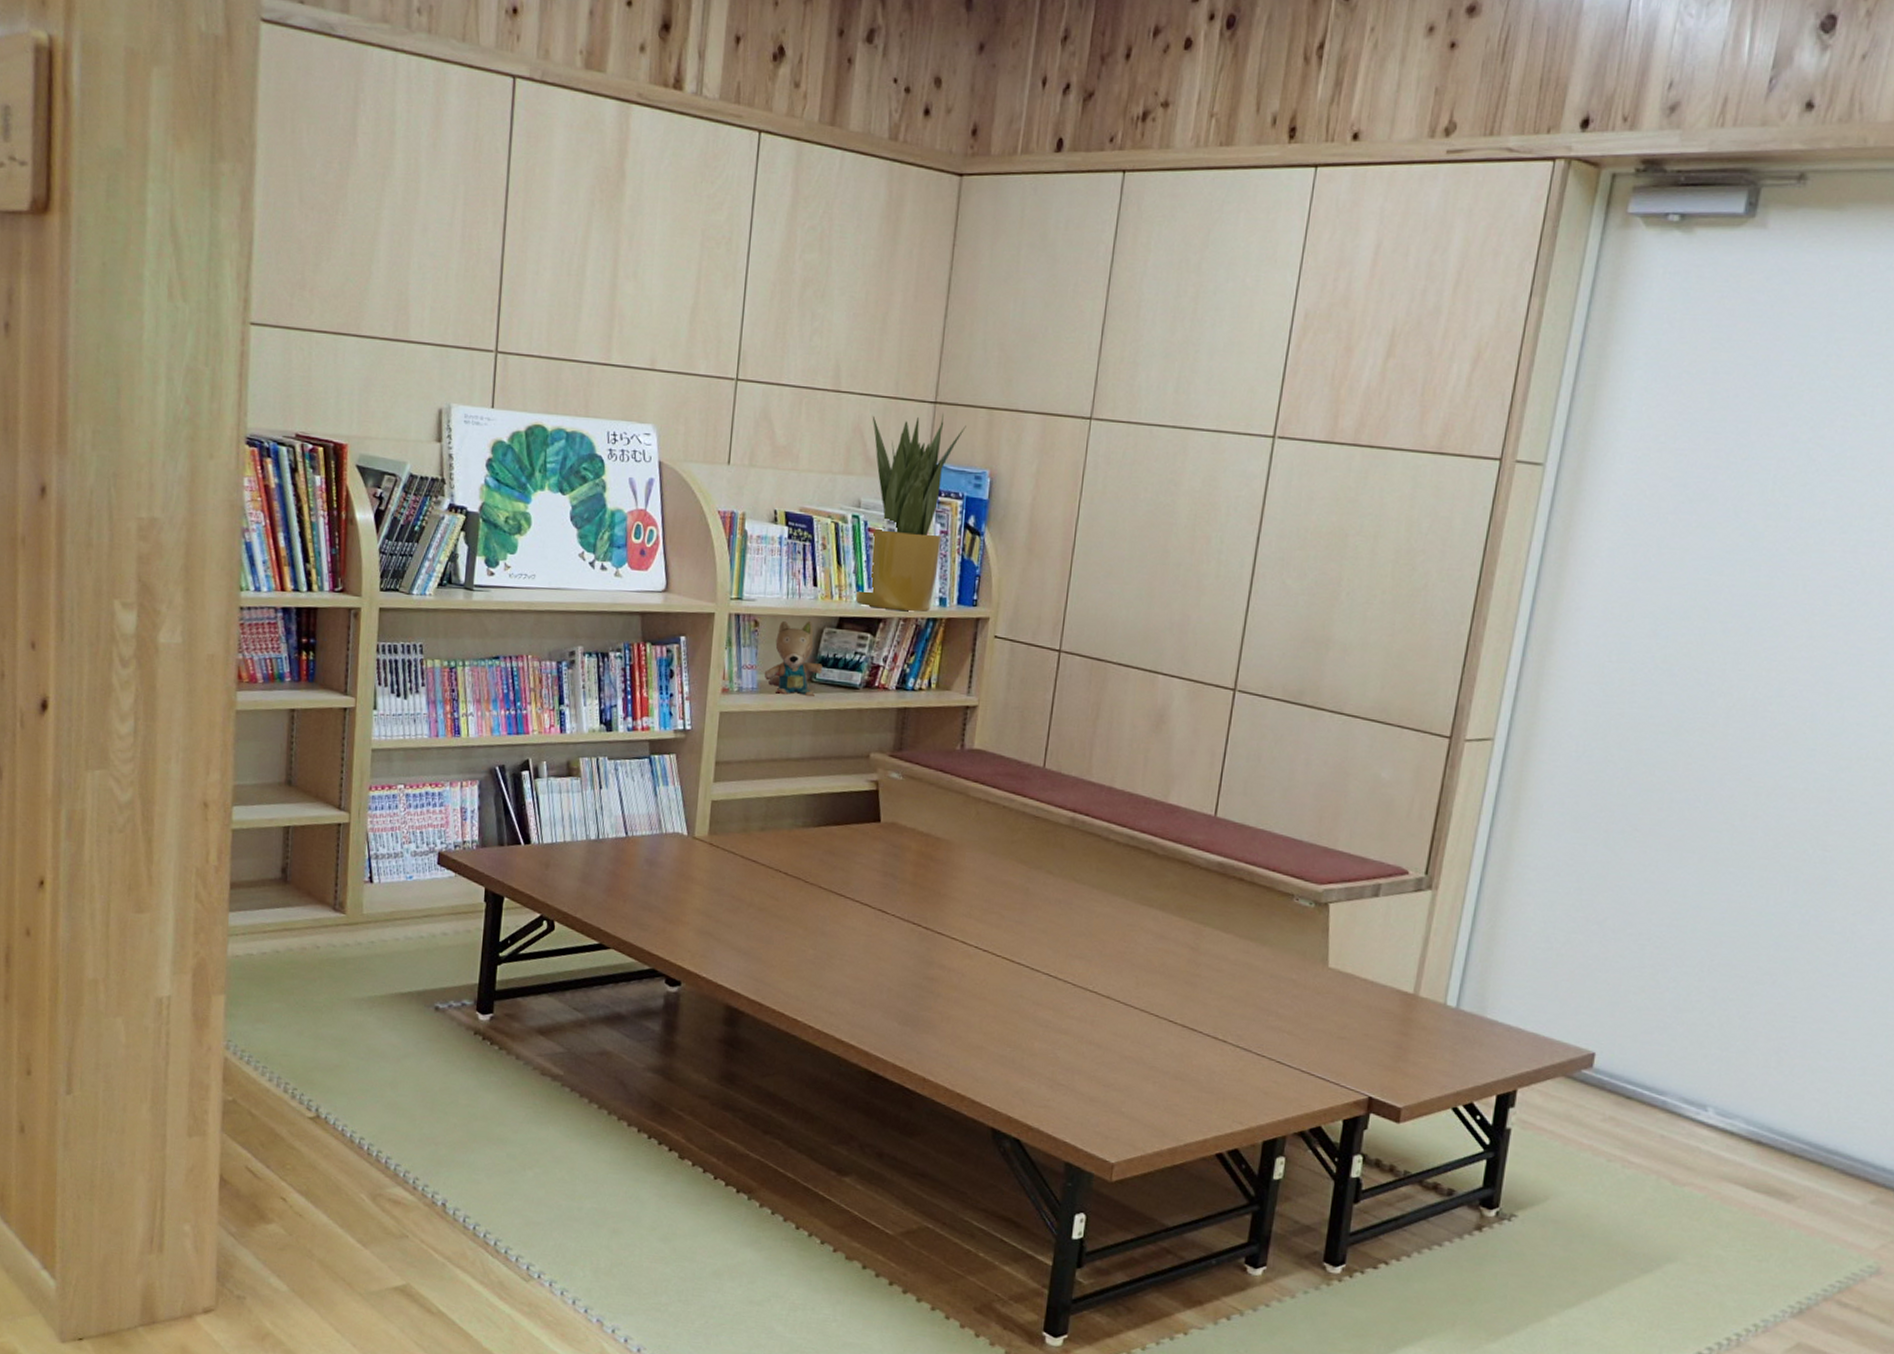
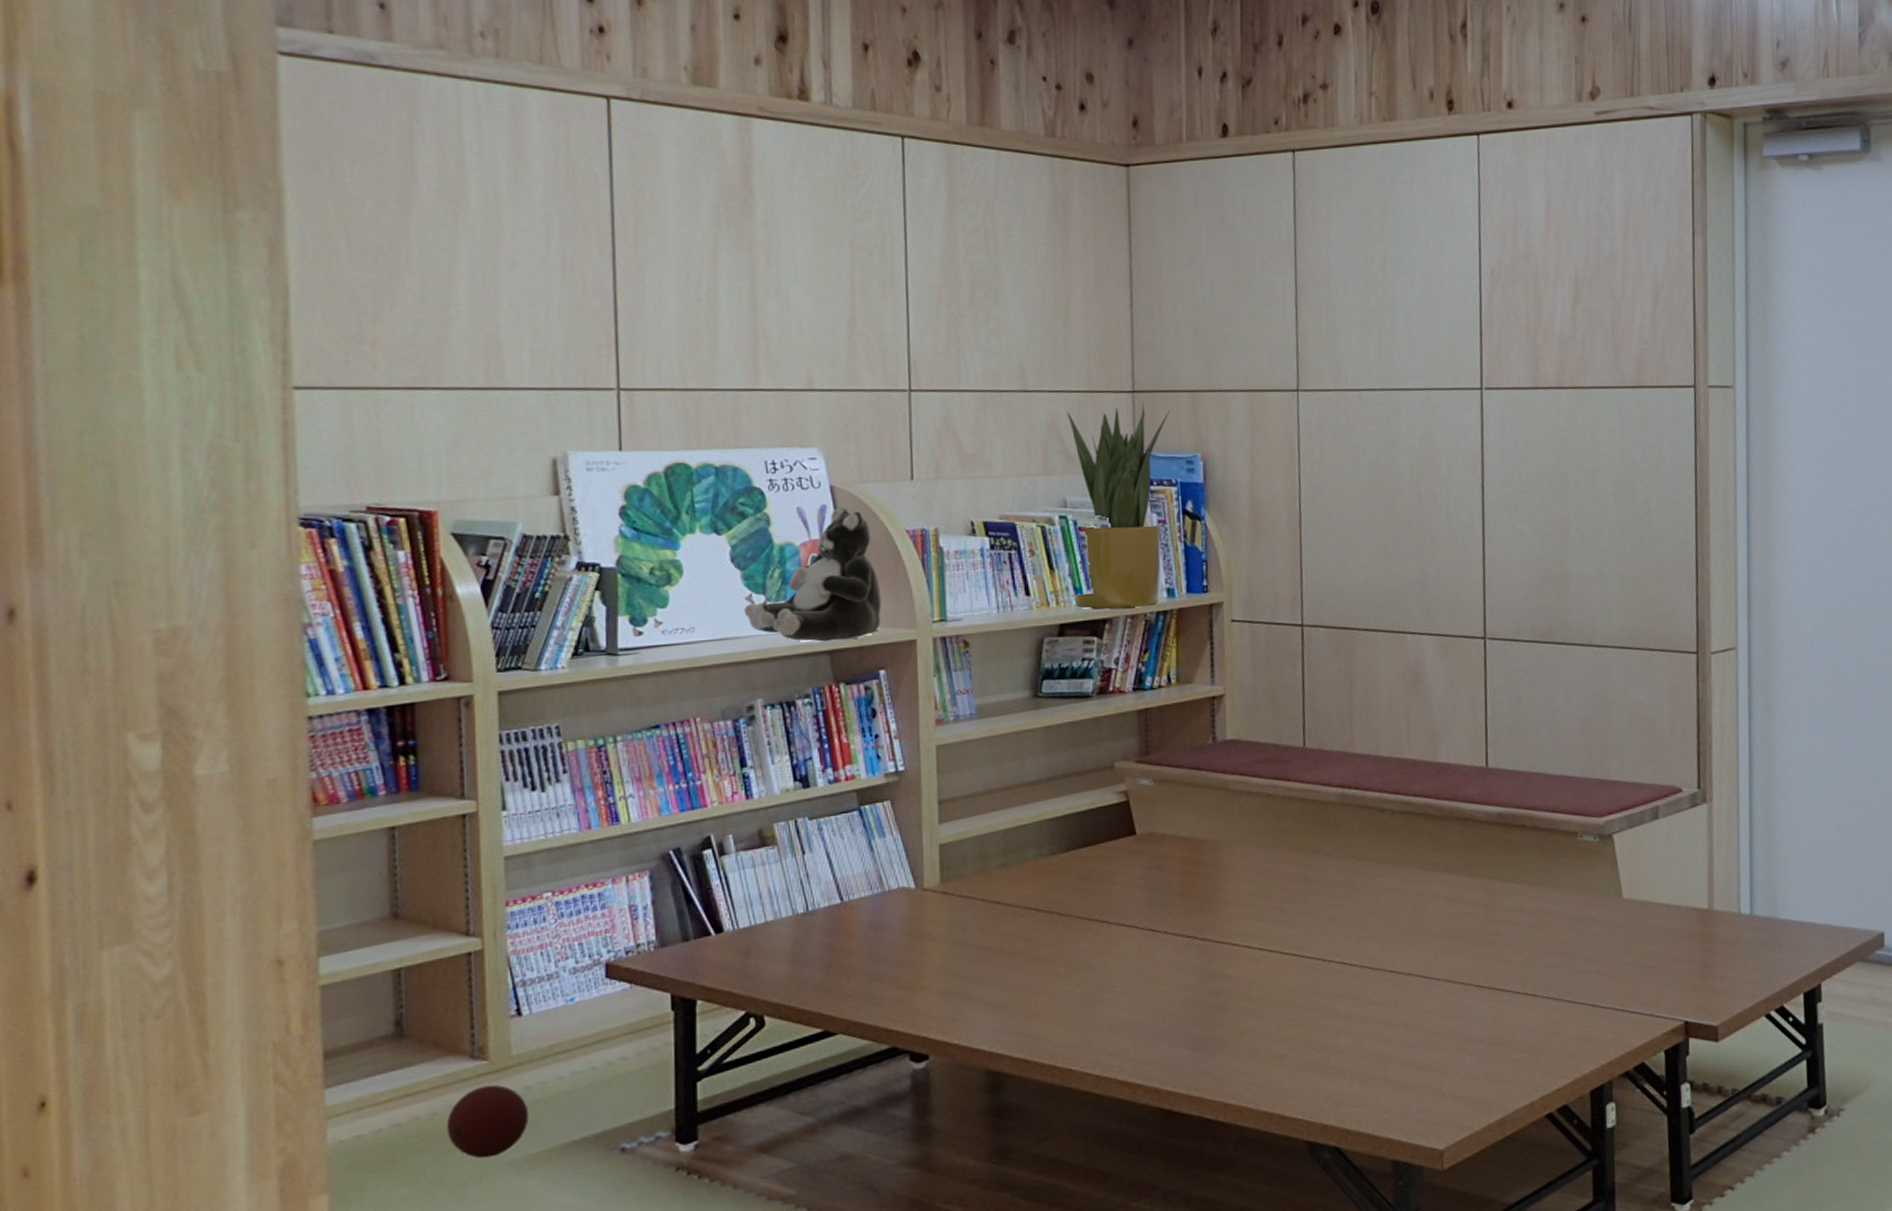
ball: none [311,934,371,993] -> present [446,1084,529,1159]
plush toy: none [576,482,690,605] -> present [744,507,882,642]
toy animal: present [764,620,822,698] -> none [982,632,1048,717]

